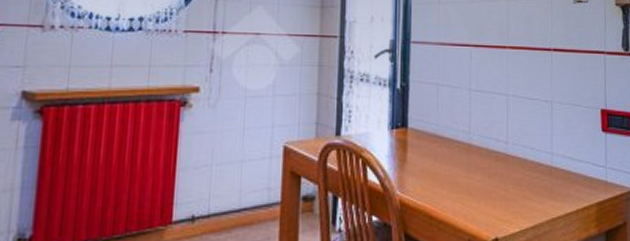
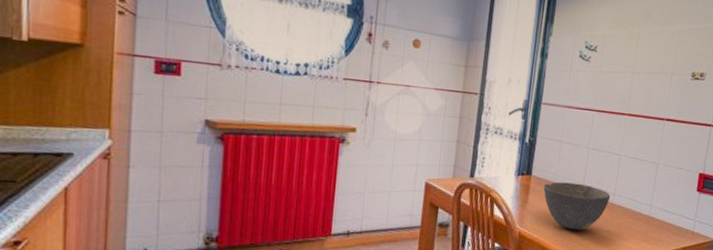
bowl: none [423,133,503,191] -> present [543,182,611,230]

